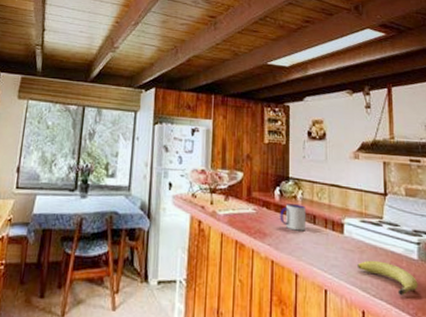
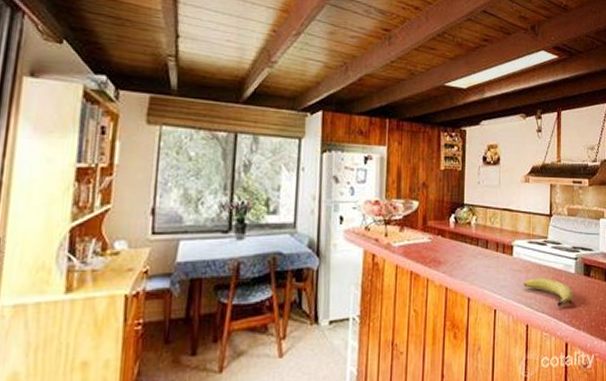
mug: present [280,204,307,231] -> none [454,230,480,256]

